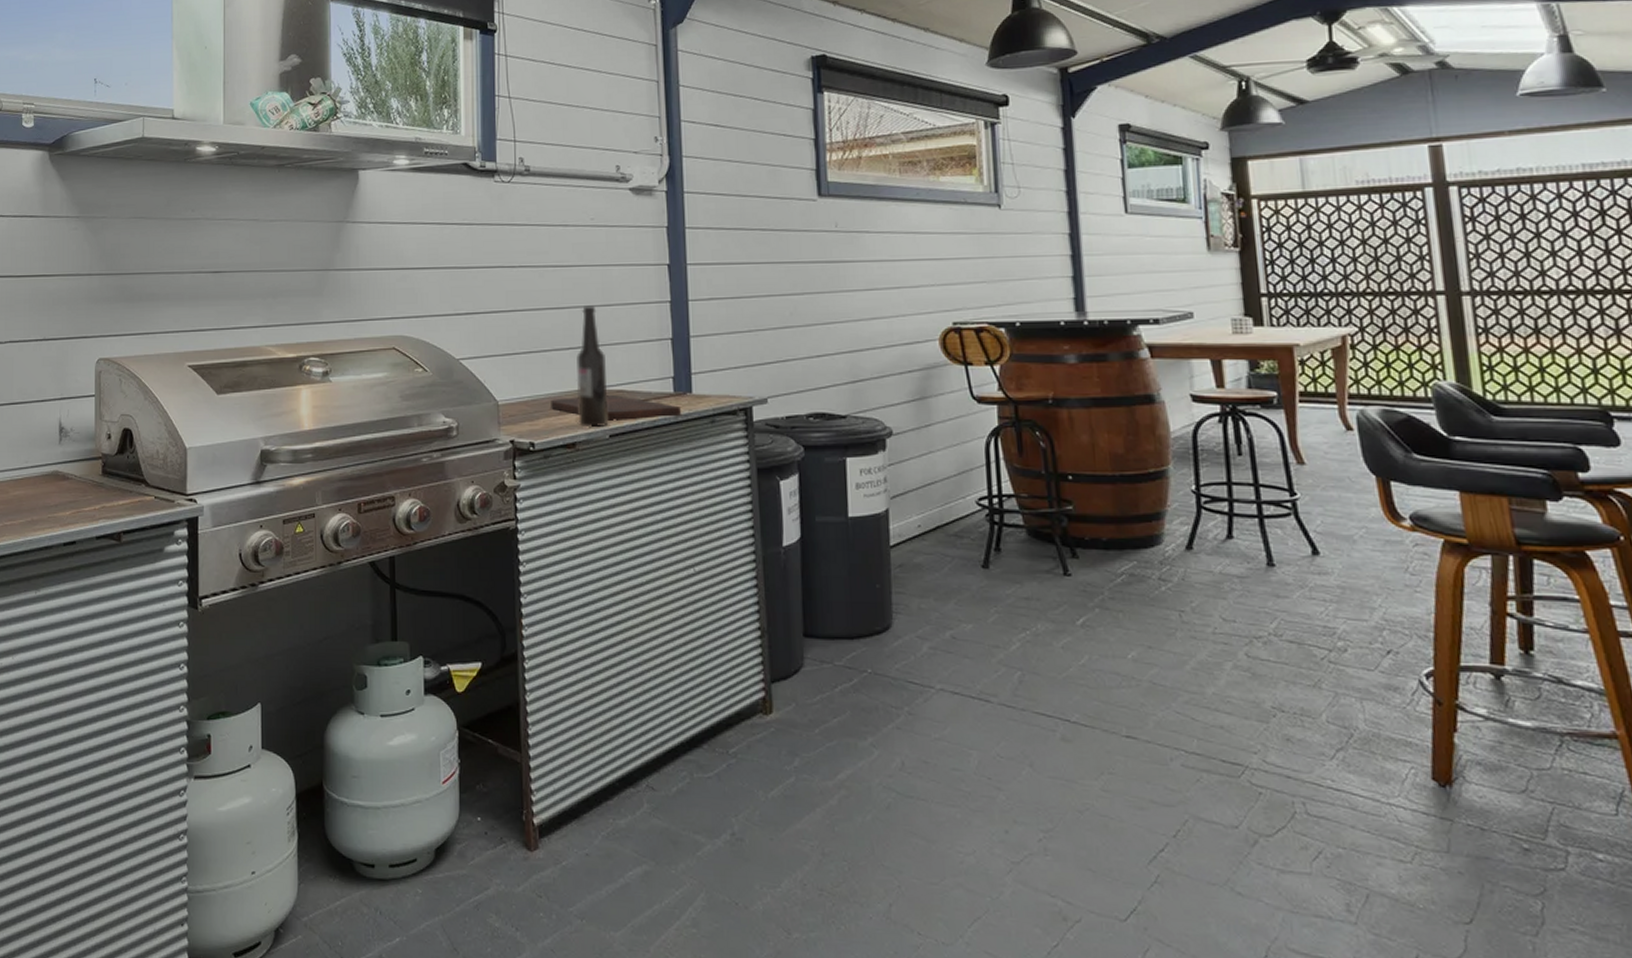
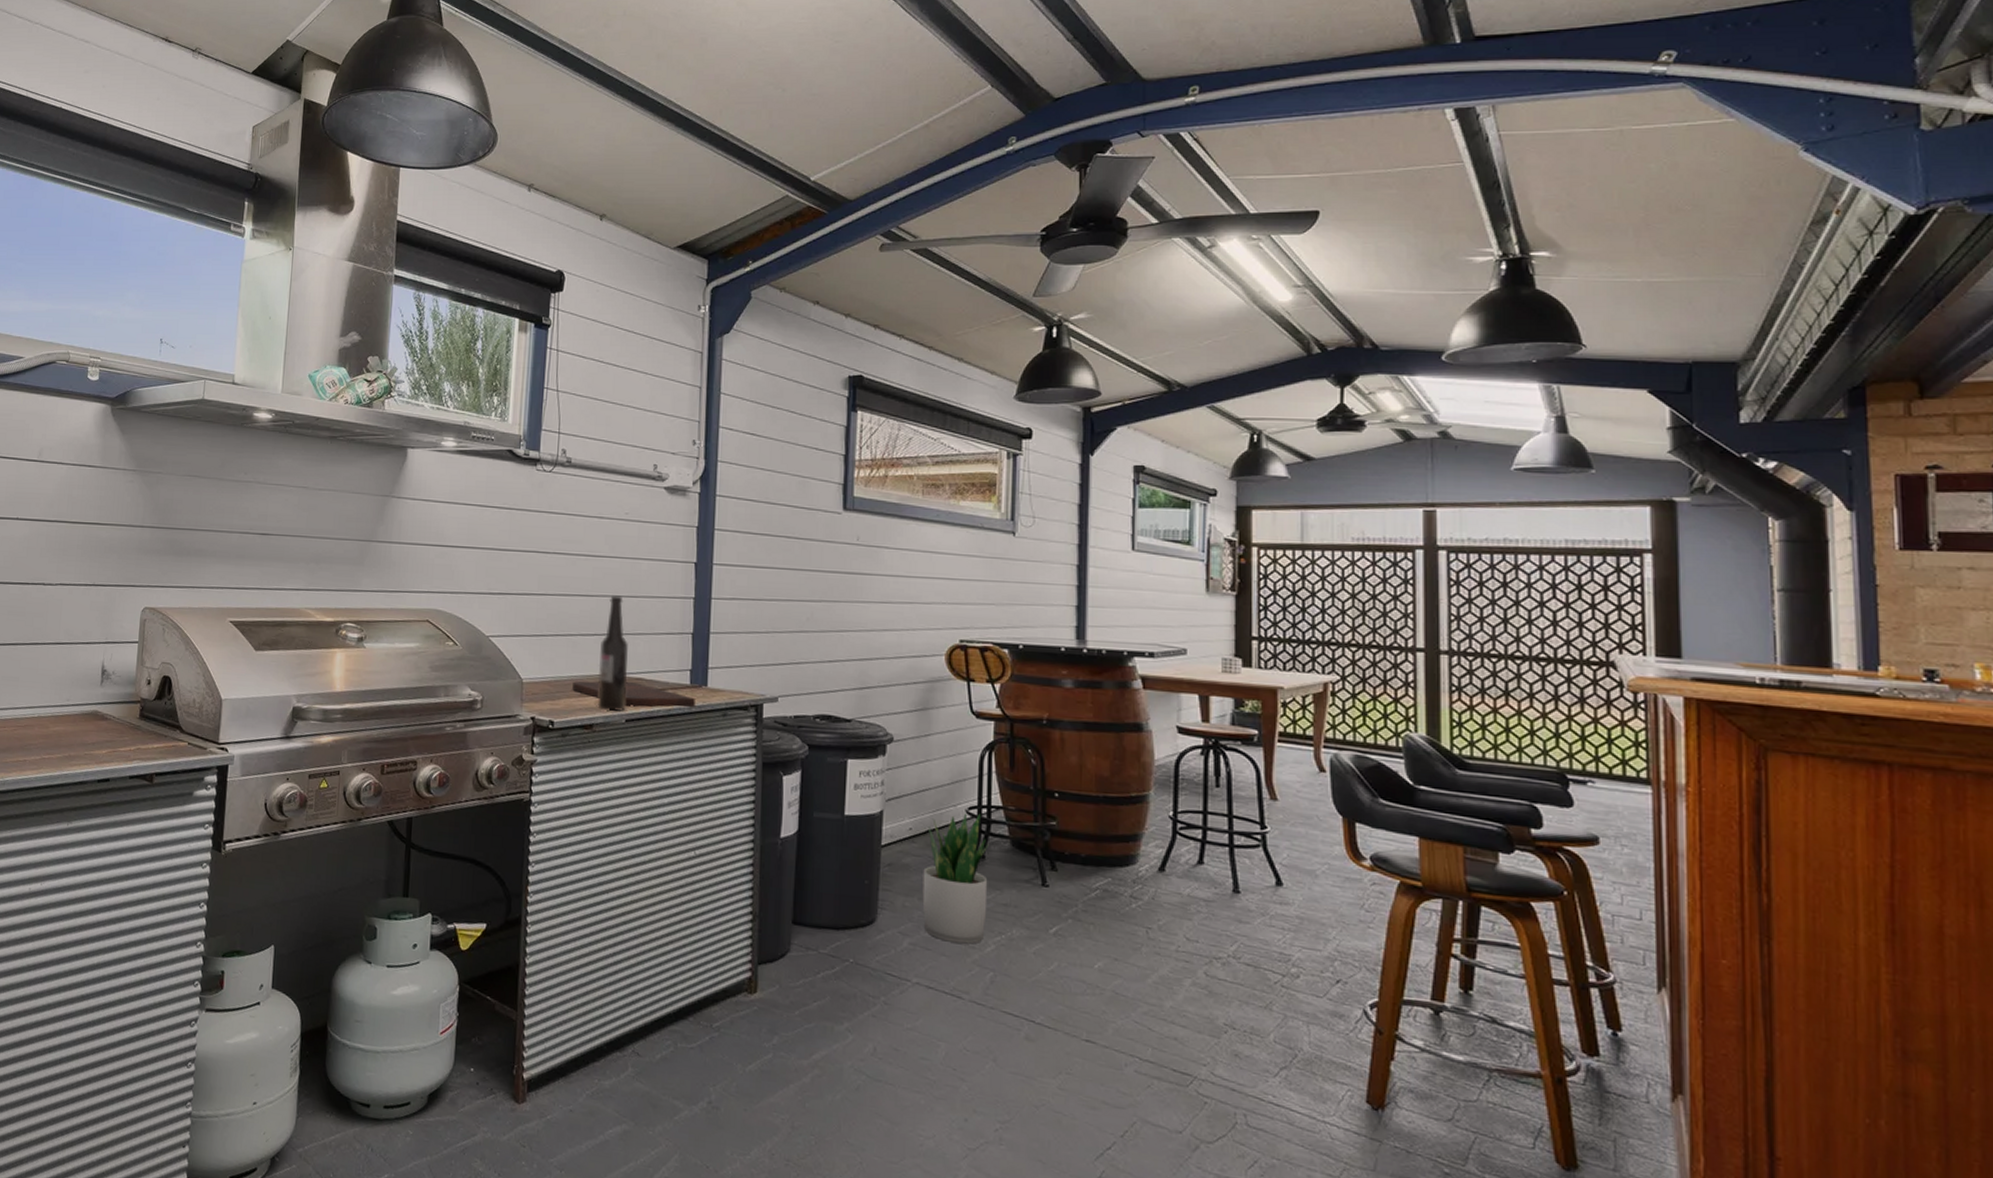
planter: none [937,503,1009,643] -> present [922,813,989,944]

